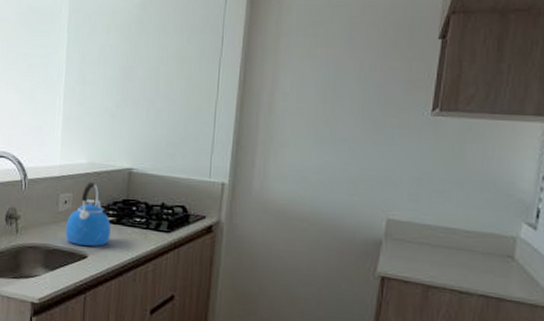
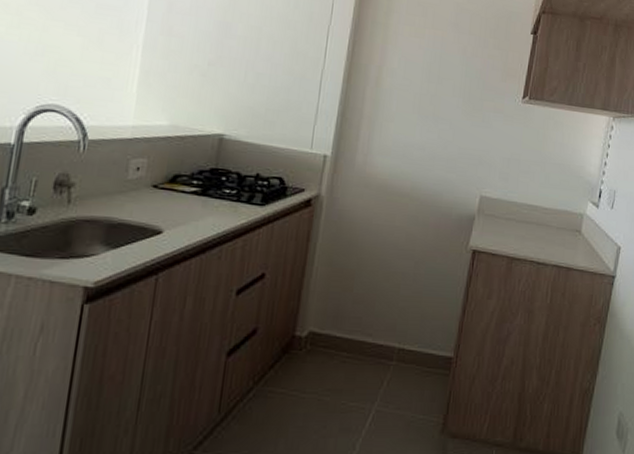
kettle: present [65,182,111,247] -> none [135,147,194,221]

